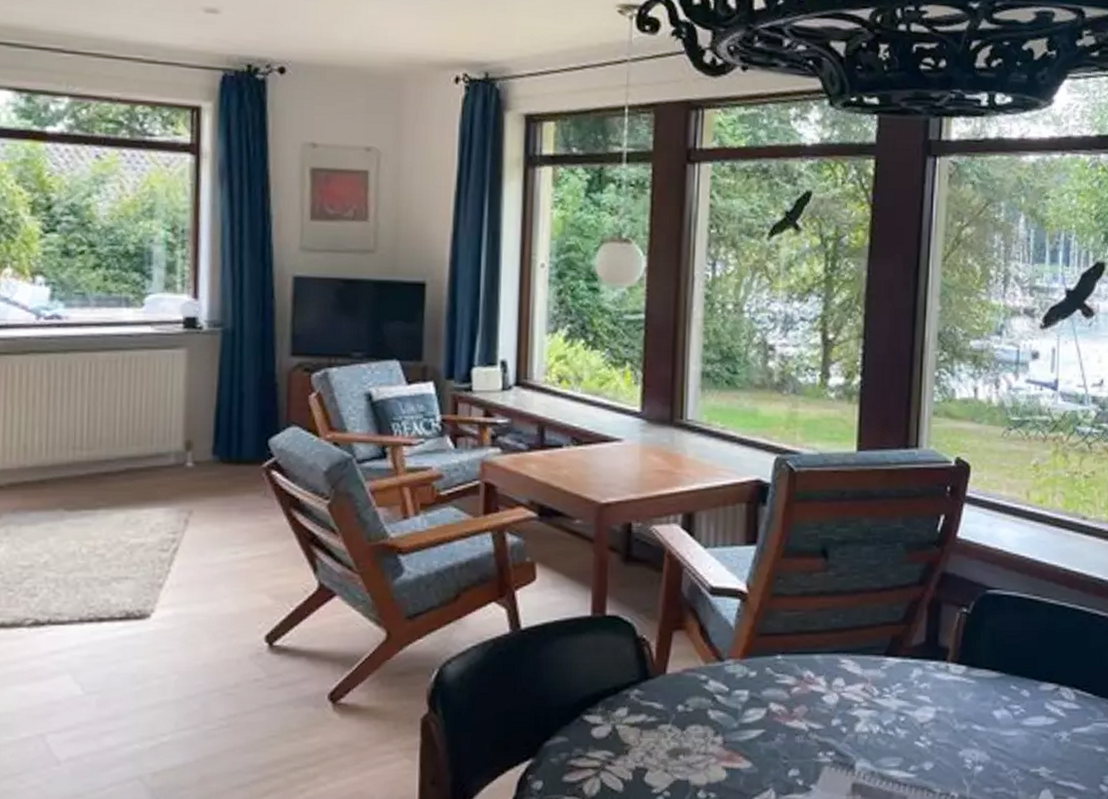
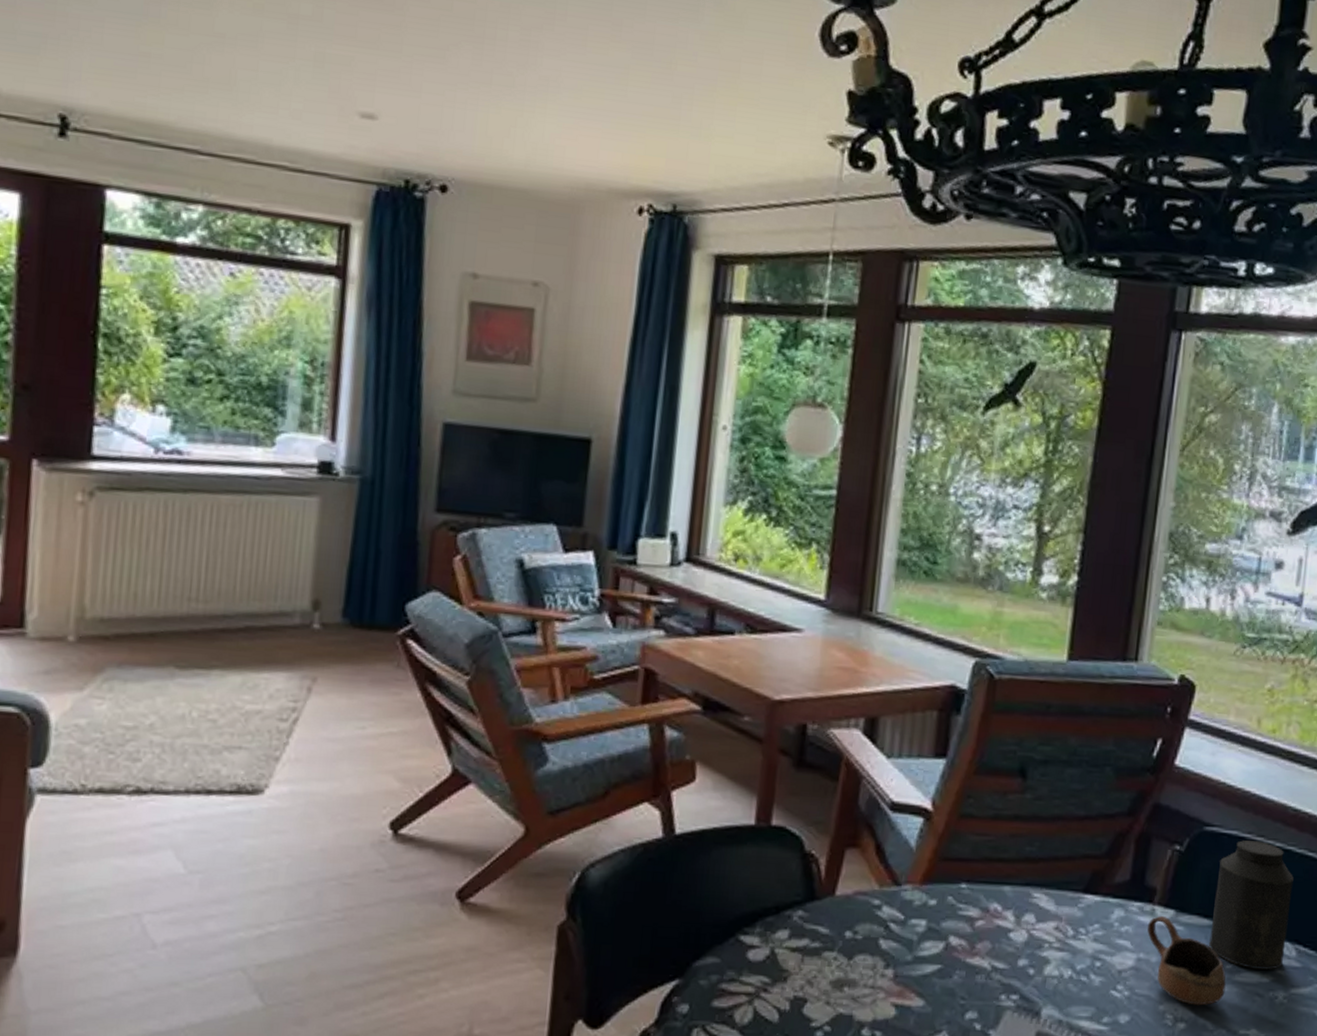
cup: none [944,672,1016,750] -> present [1147,916,1226,1006]
canister: none [998,600,1068,714] -> present [1209,840,1294,970]

